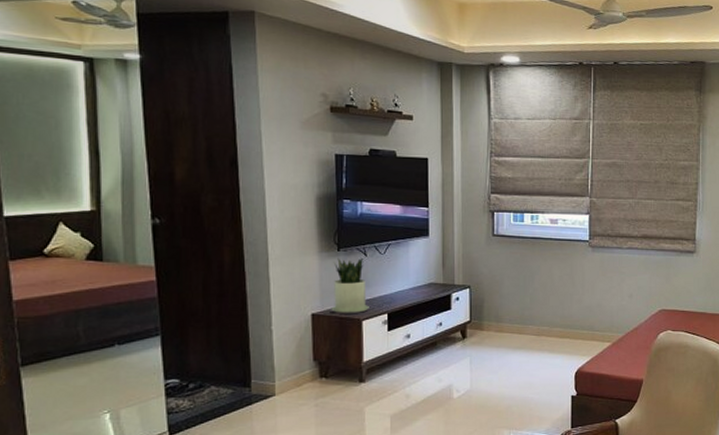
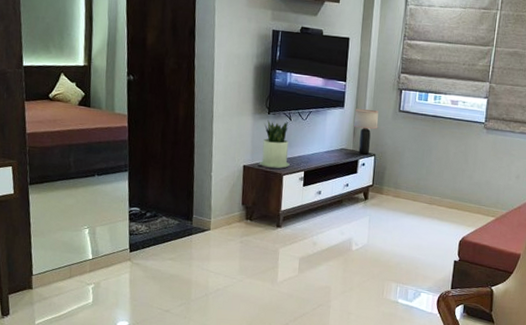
table lamp: none [441,236,471,287] -> present [353,108,379,155]

